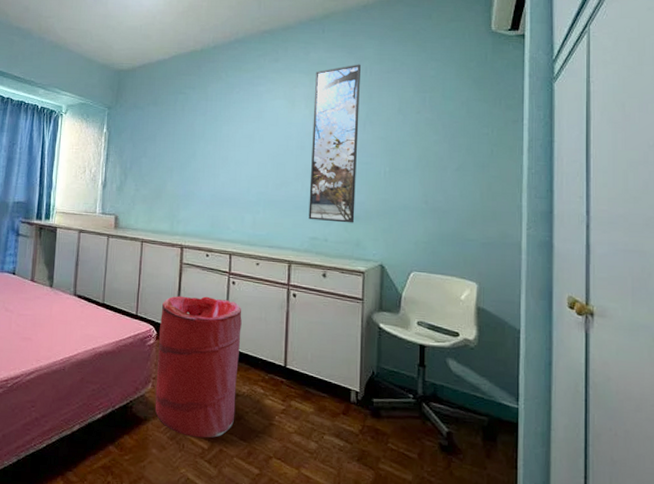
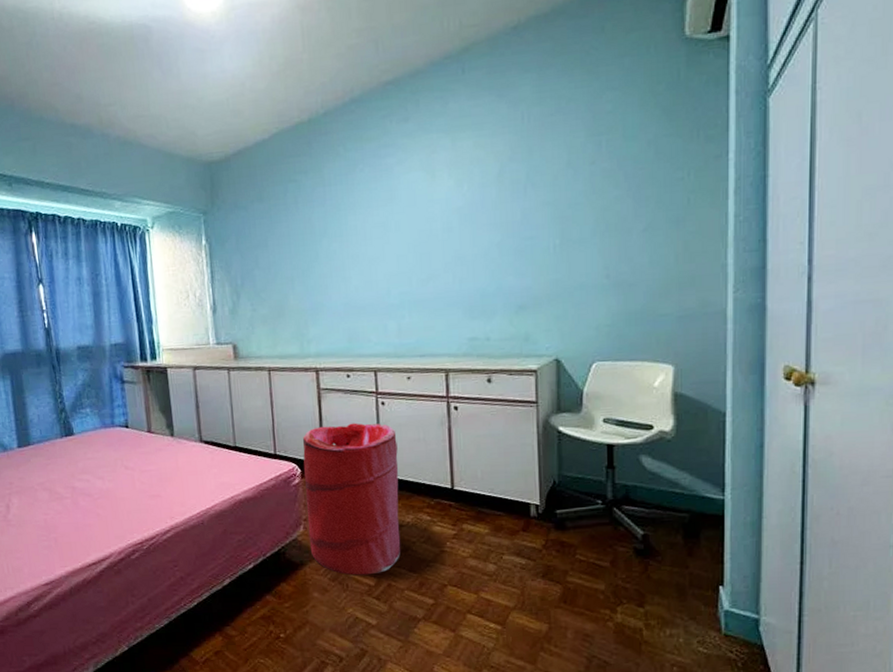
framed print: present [308,64,361,223] -> none [458,109,521,317]

